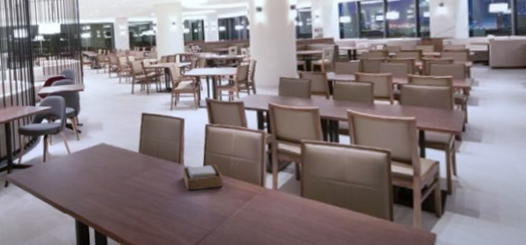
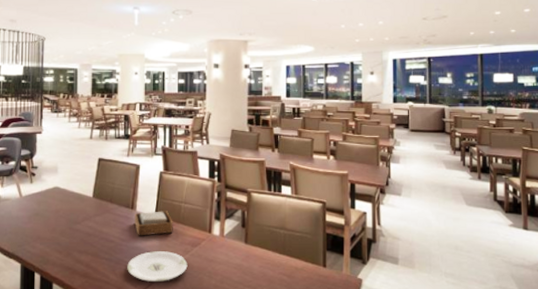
plate: none [178,205,241,237] -> present [127,251,188,283]

